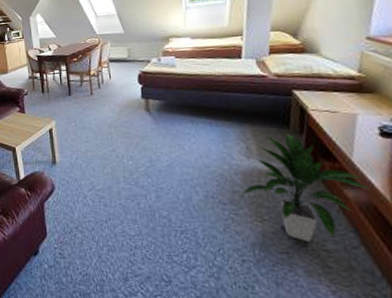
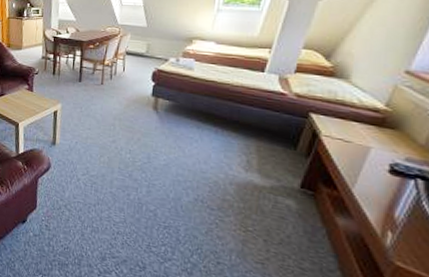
indoor plant: present [241,132,372,242] -> none [231,153,364,259]

